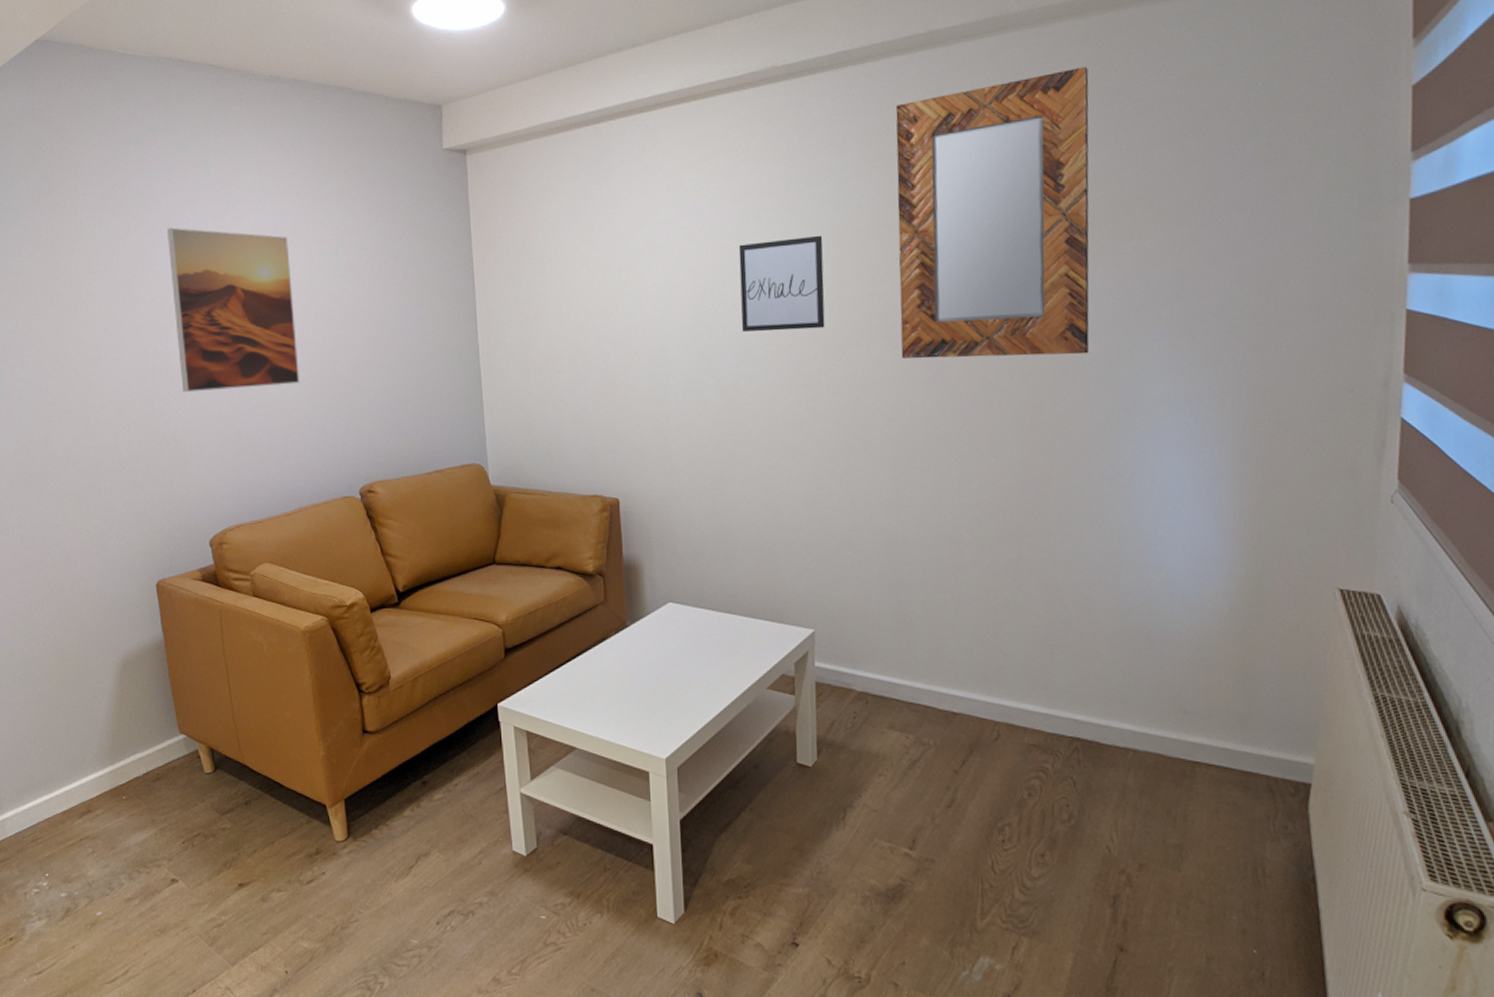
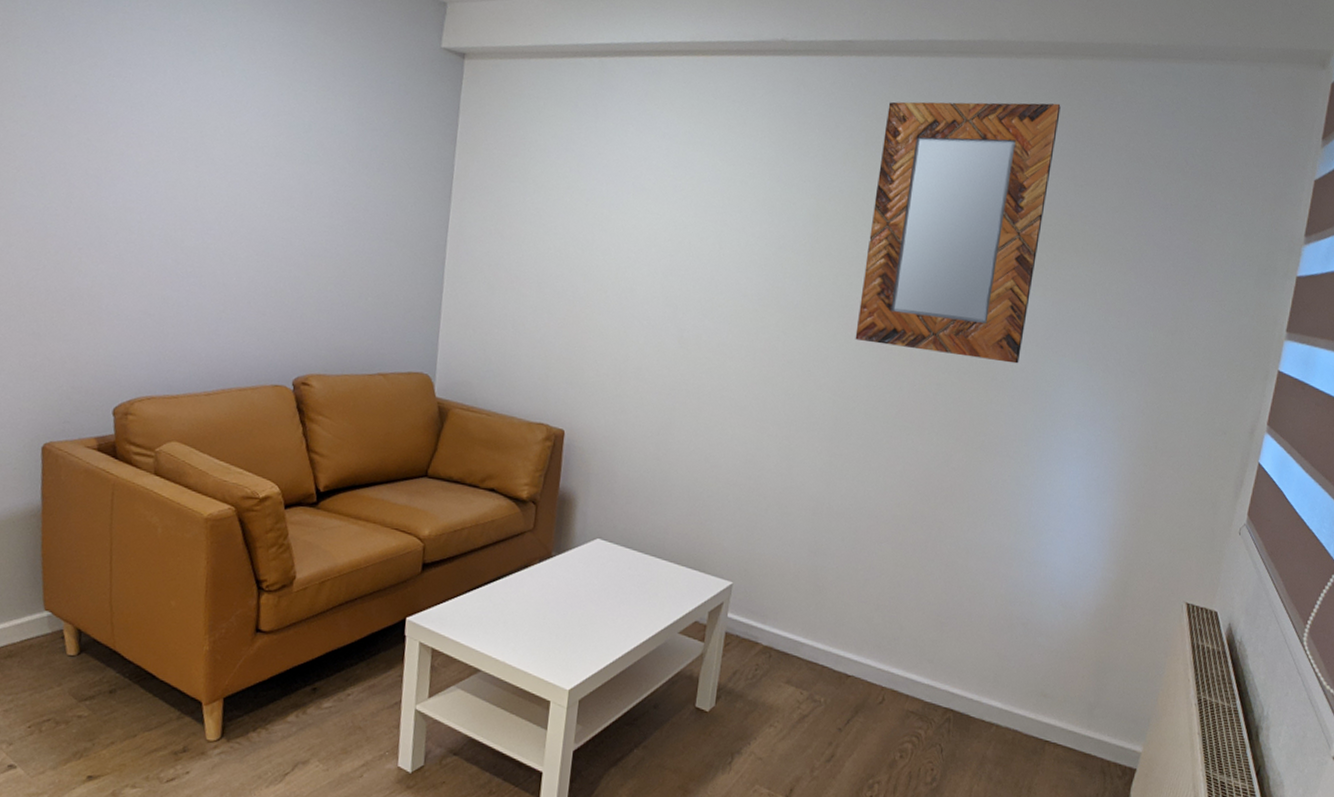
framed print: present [166,227,300,393] -> none [108,66,256,260]
wall art: present [738,235,825,332] -> none [711,204,802,299]

